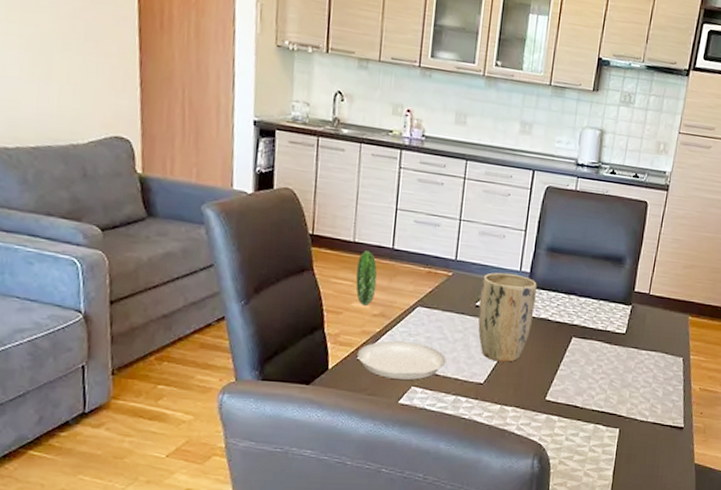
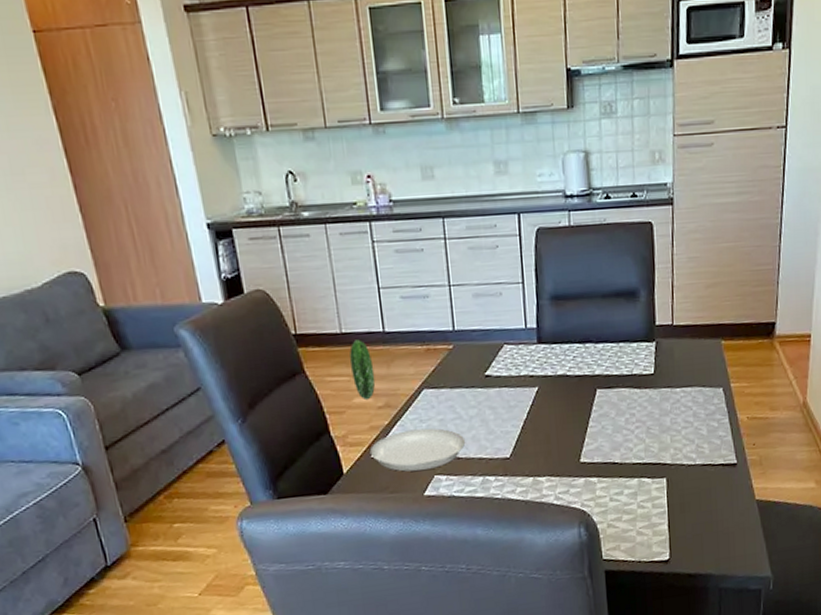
plant pot: present [478,272,537,362] -> none [486,332,550,432]

